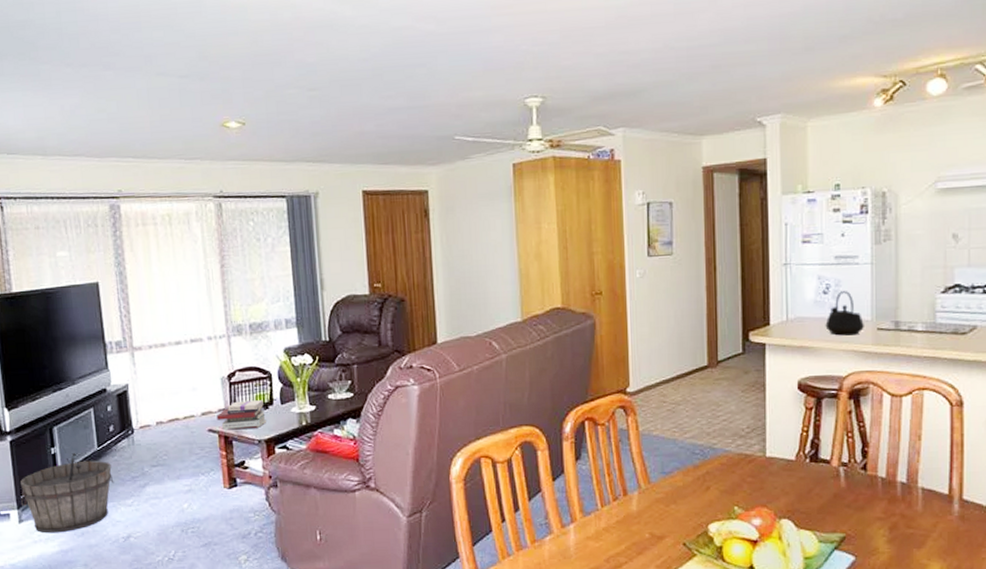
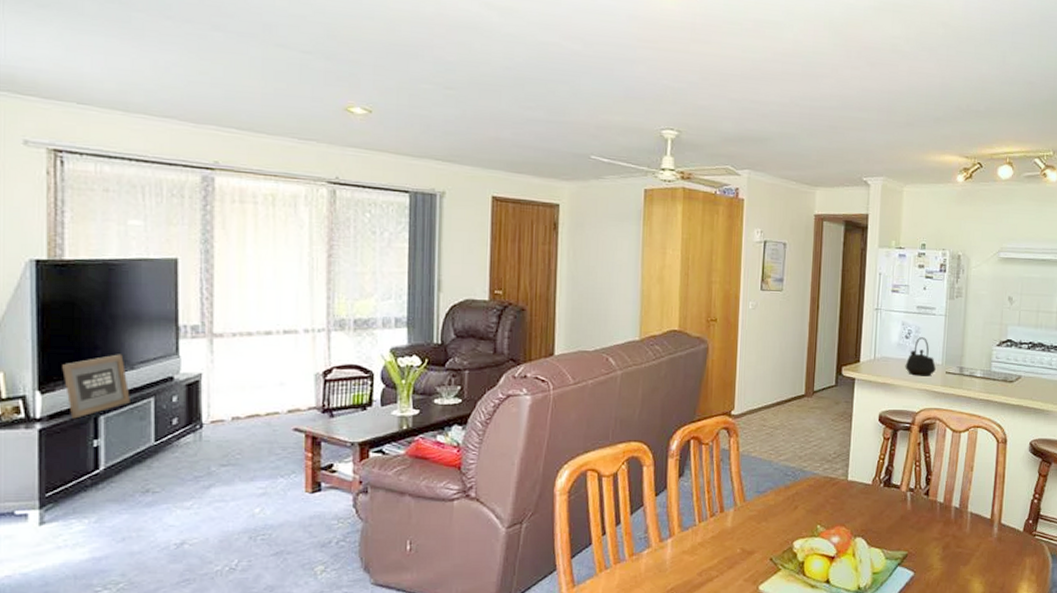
wooden bucket: present [19,453,114,533] -> none [46,447,171,538]
picture frame: none [21,371,75,431] -> present [62,354,130,419]
books: present [216,400,266,430] -> none [305,400,362,431]

